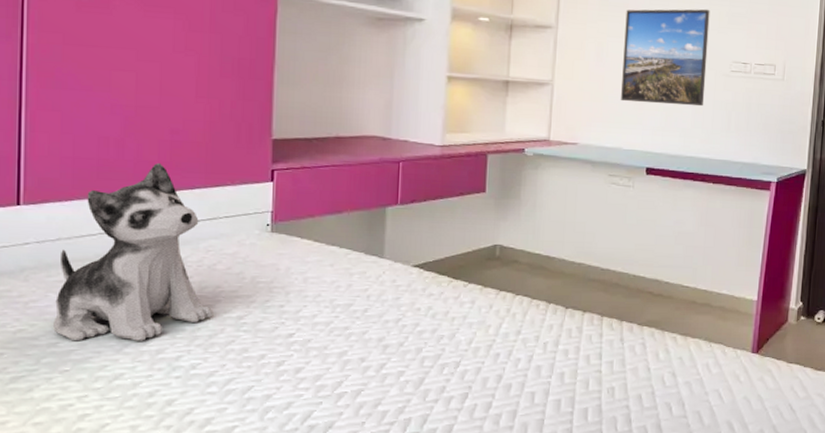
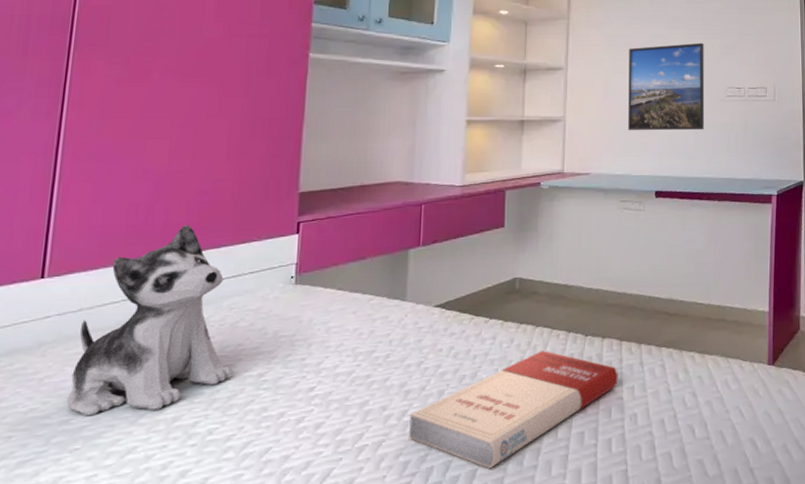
book: none [386,319,598,426] -> present [408,350,618,469]

